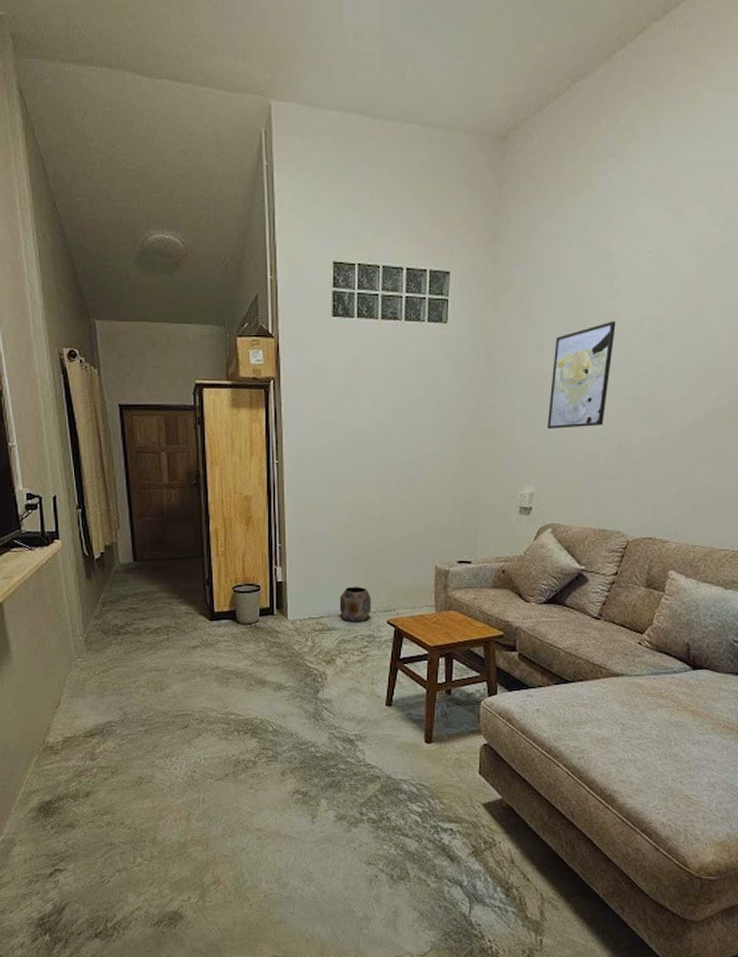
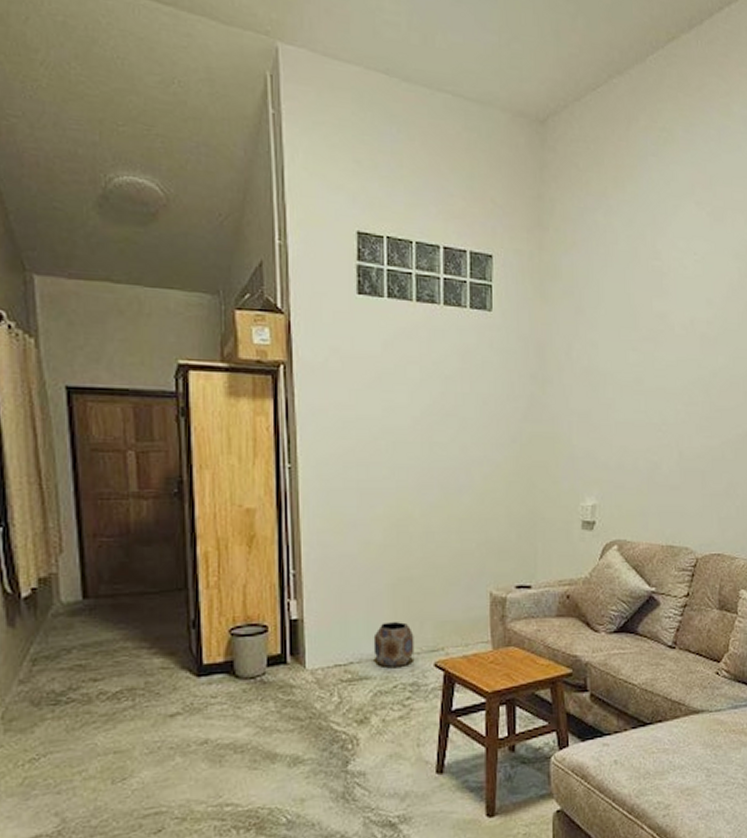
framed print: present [548,321,616,429] -> none [606,321,668,434]

